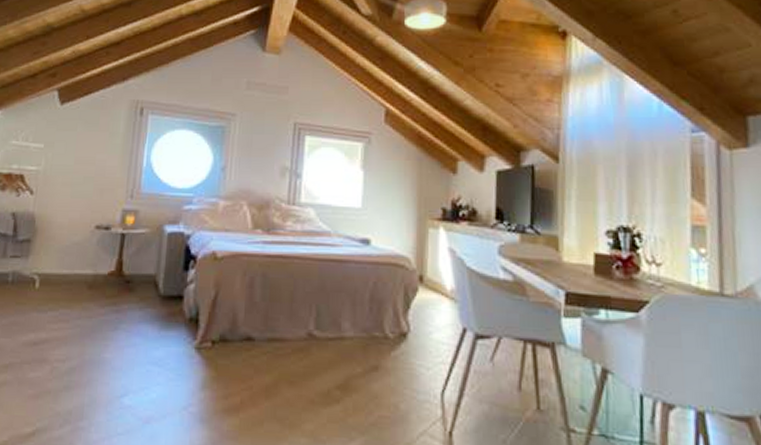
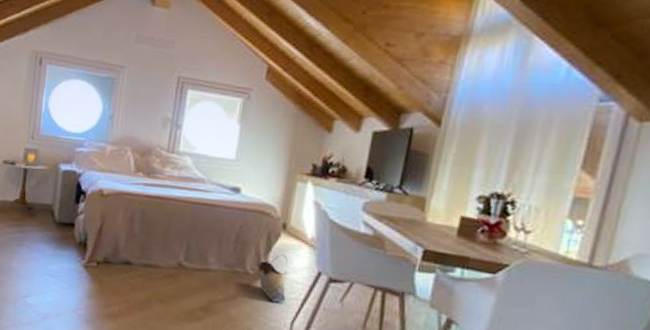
basket: none [396,311,433,370] -> present [256,254,288,303]

